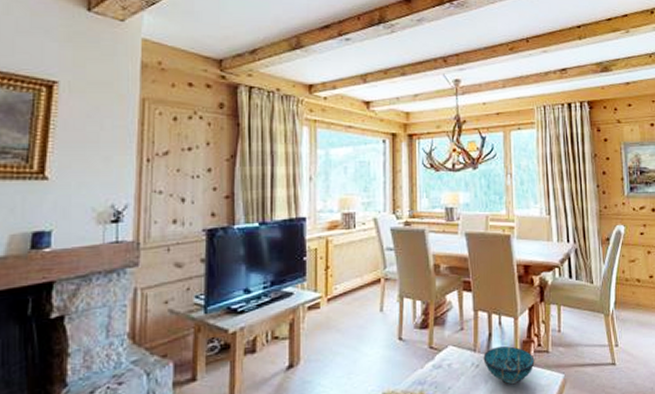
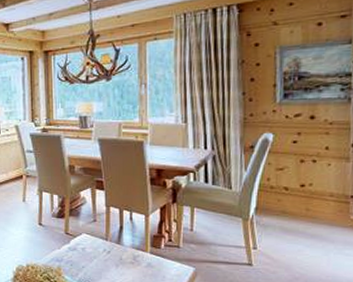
decorative bowl: present [483,346,535,384] -> none [114,238,165,270]

